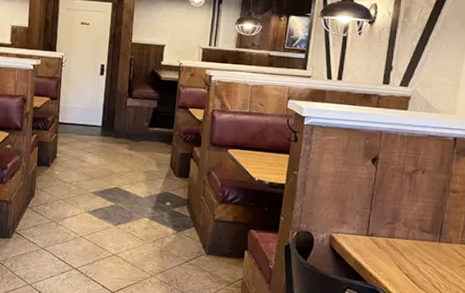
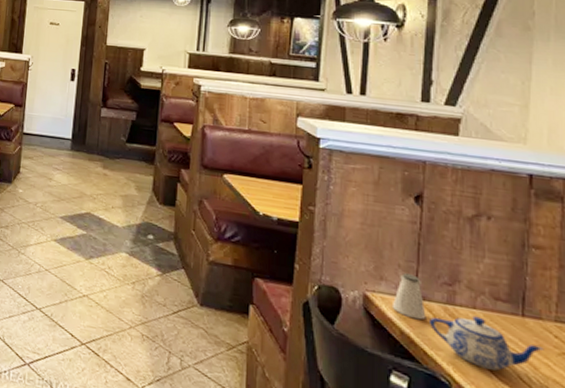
saltshaker: none [349,217,374,251] -> present [391,273,426,320]
teapot: none [375,244,451,282] -> present [430,316,544,371]

